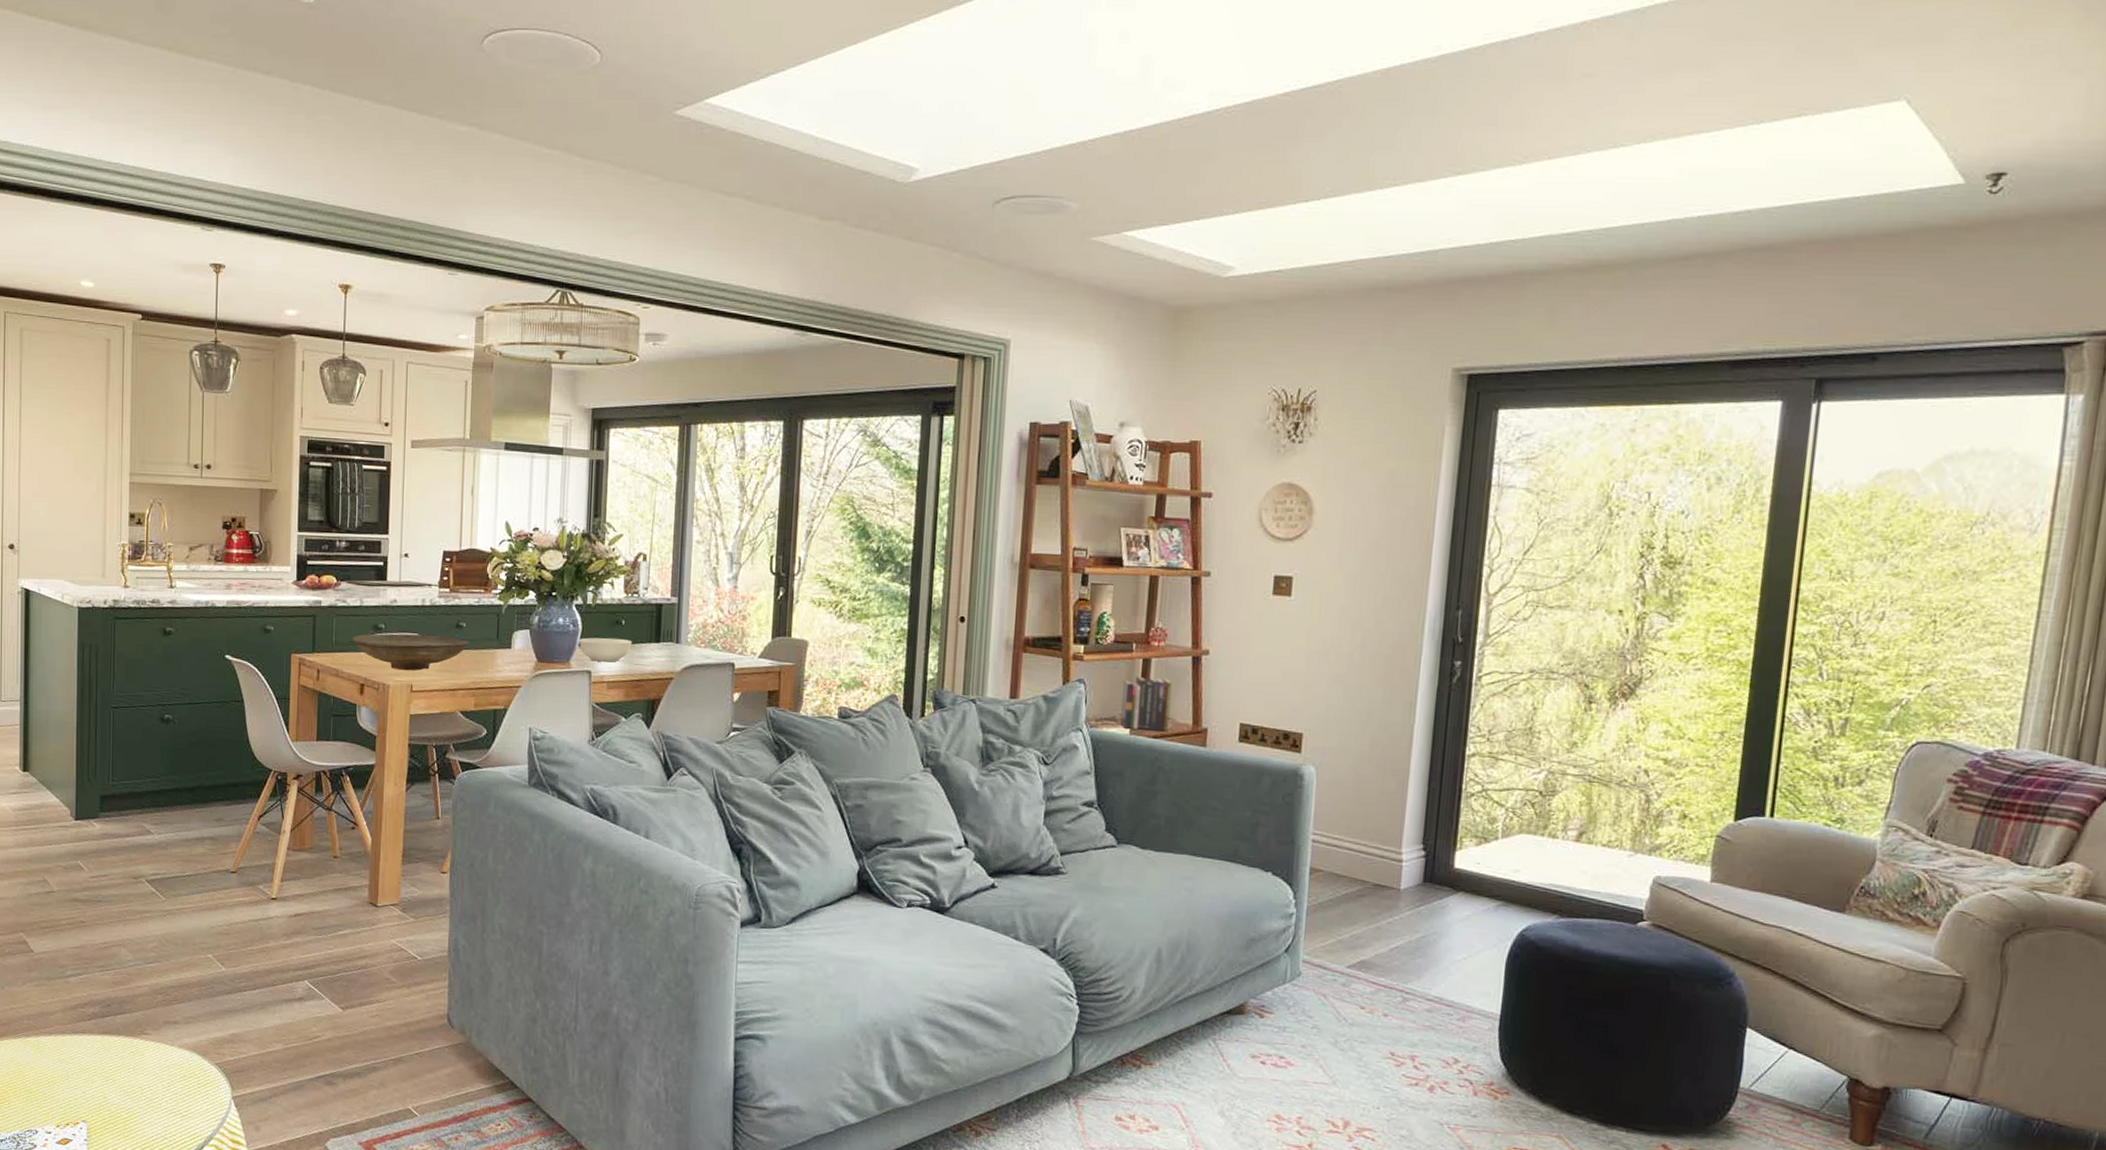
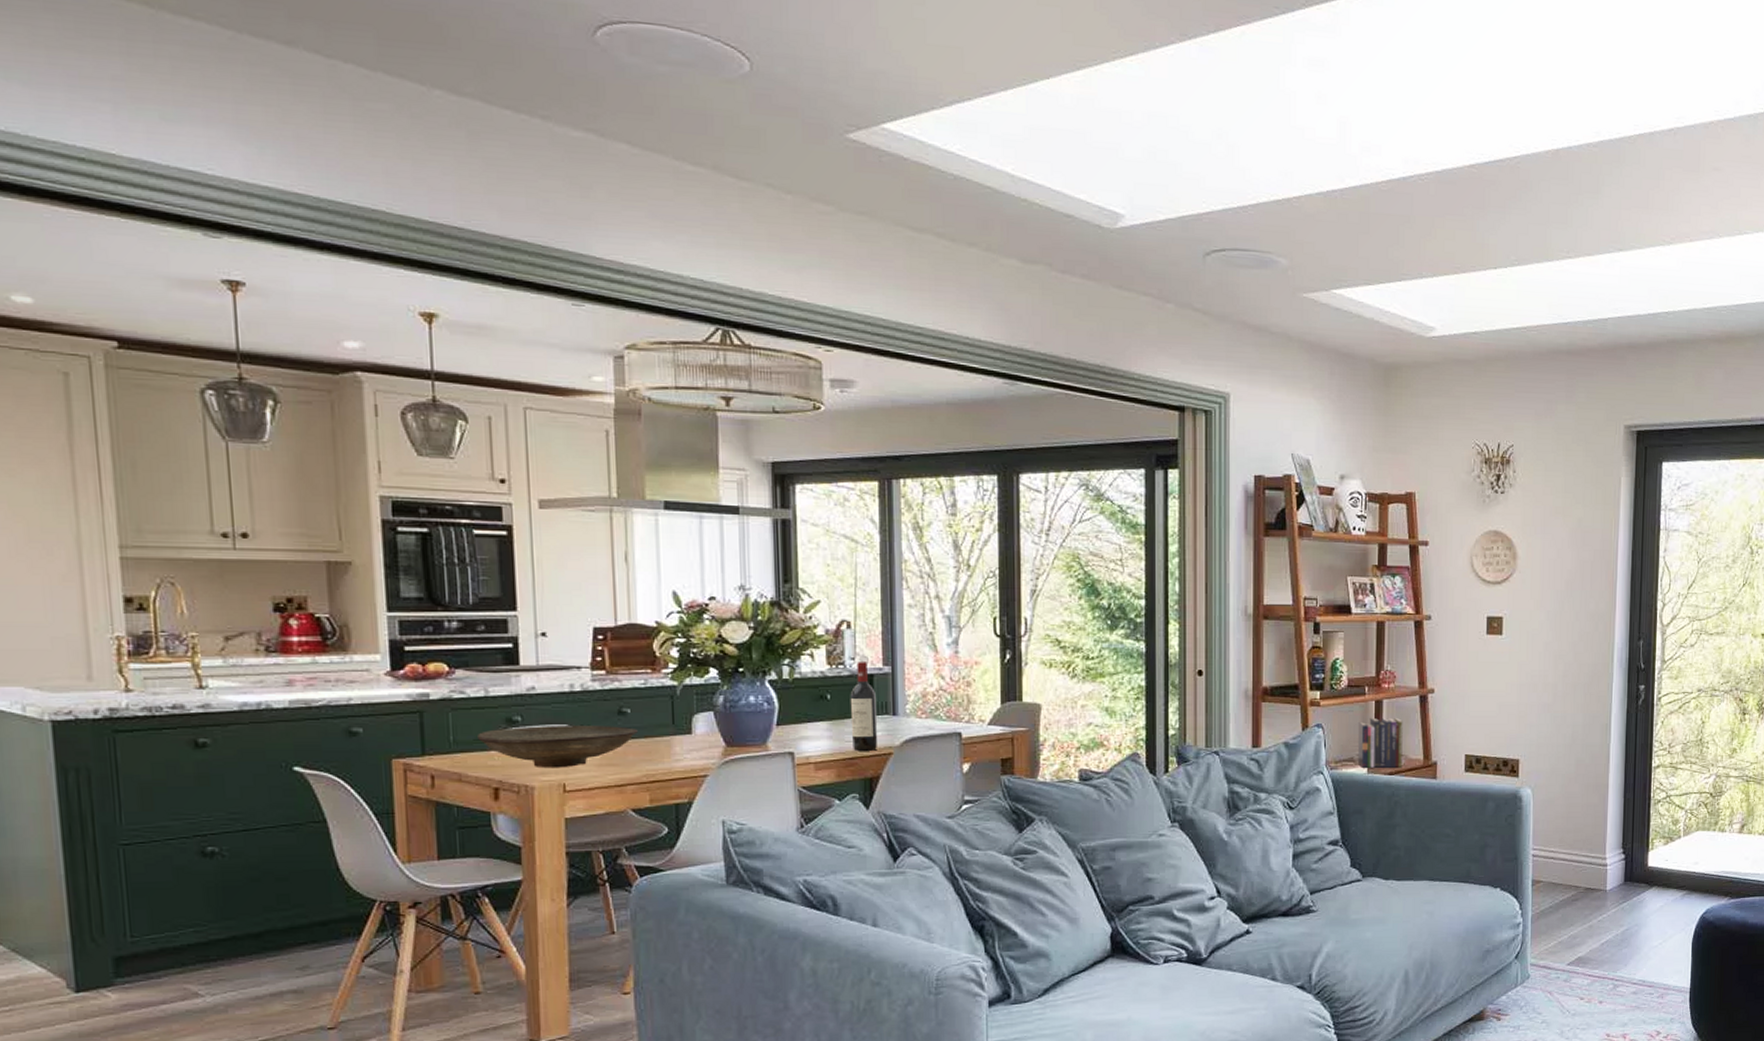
bowl: present [578,637,633,663] -> none [775,714,841,741]
wine bottle: none [640,592,663,675] -> present [850,662,878,751]

